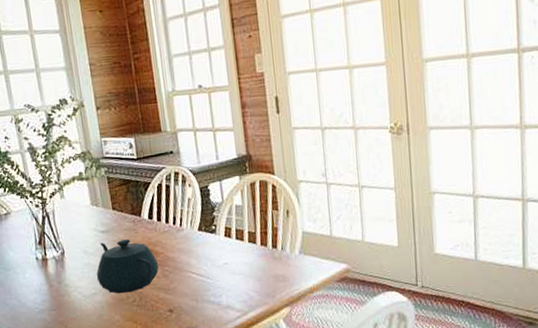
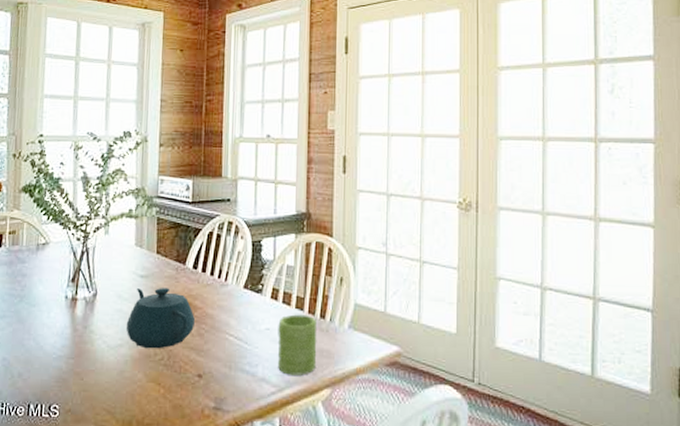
mug: none [234,247,275,300] -> present [277,314,318,375]

